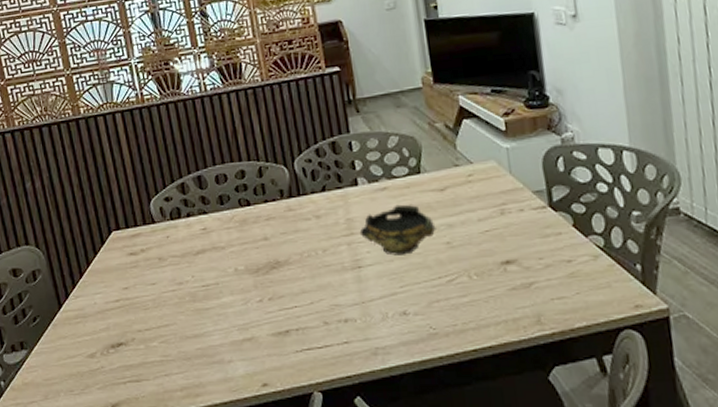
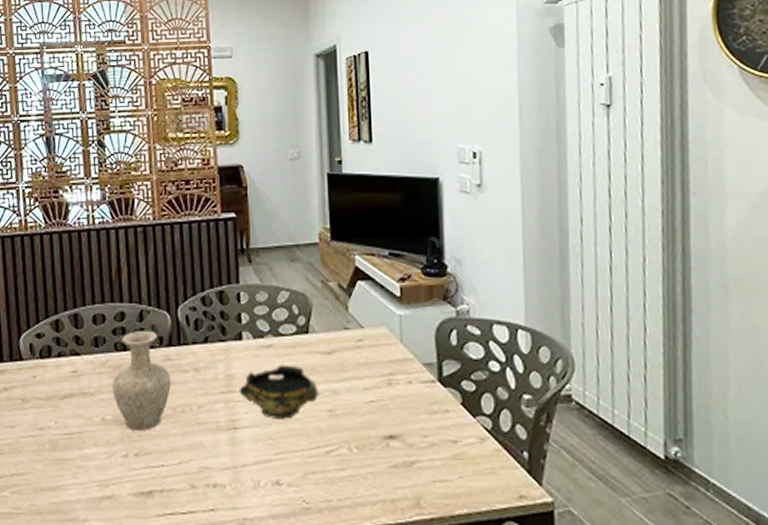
vase: none [241,185,296,278] -> present [112,330,171,432]

